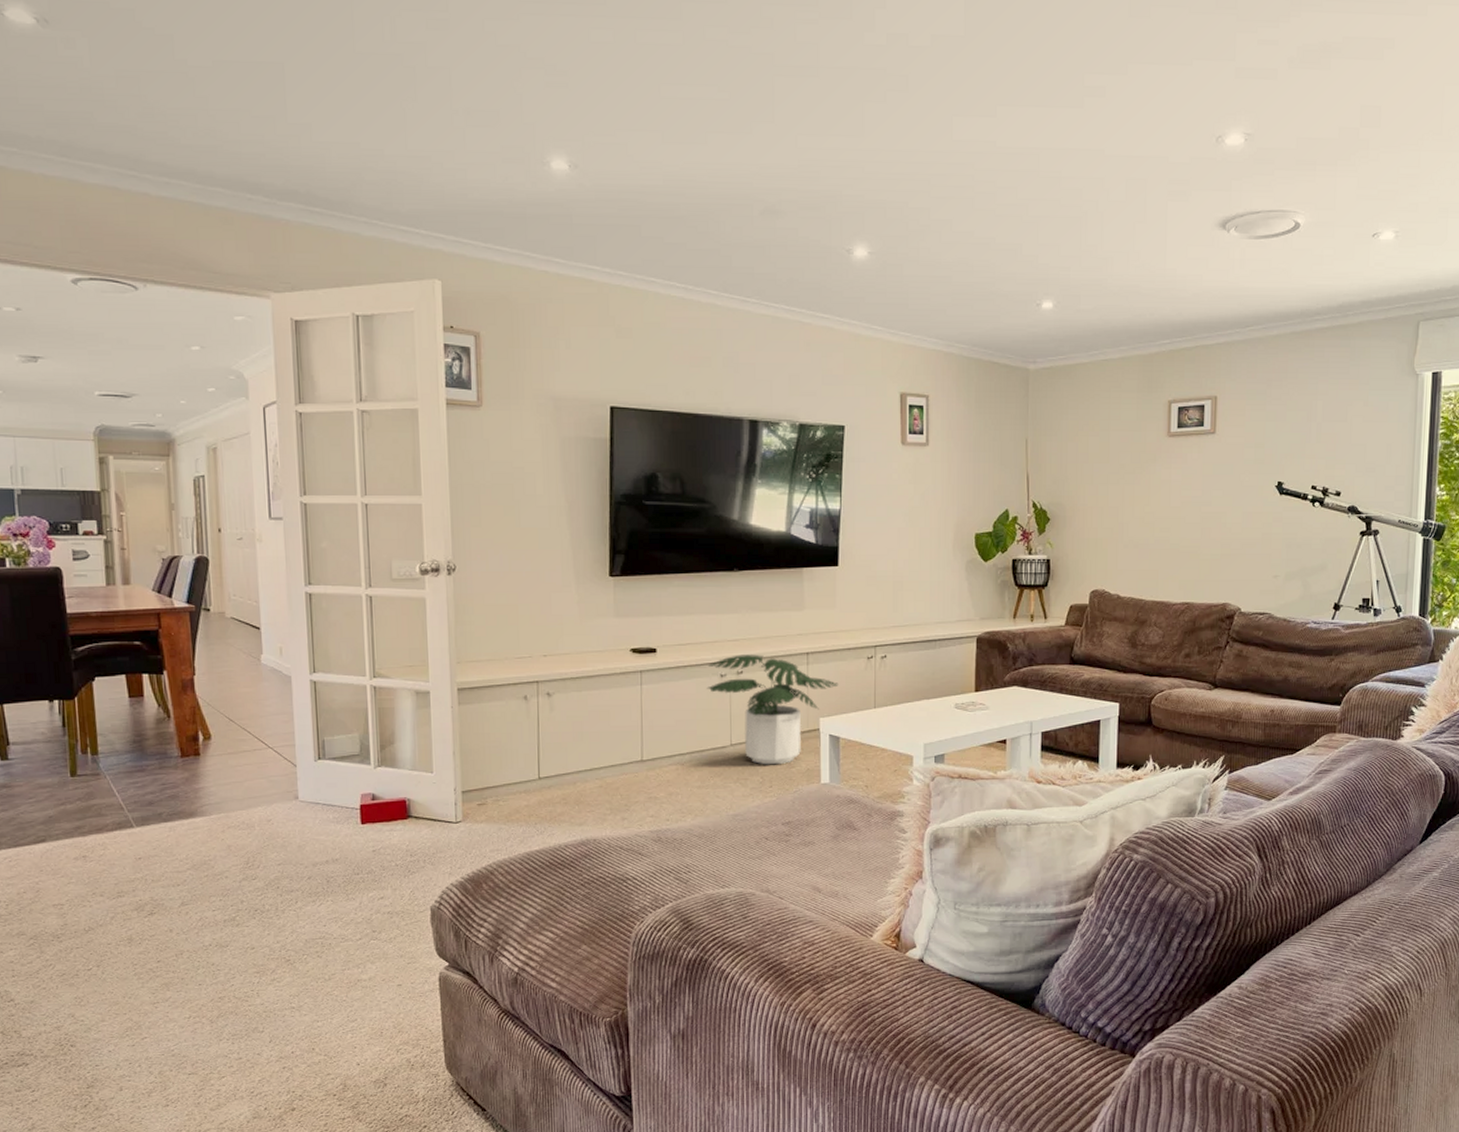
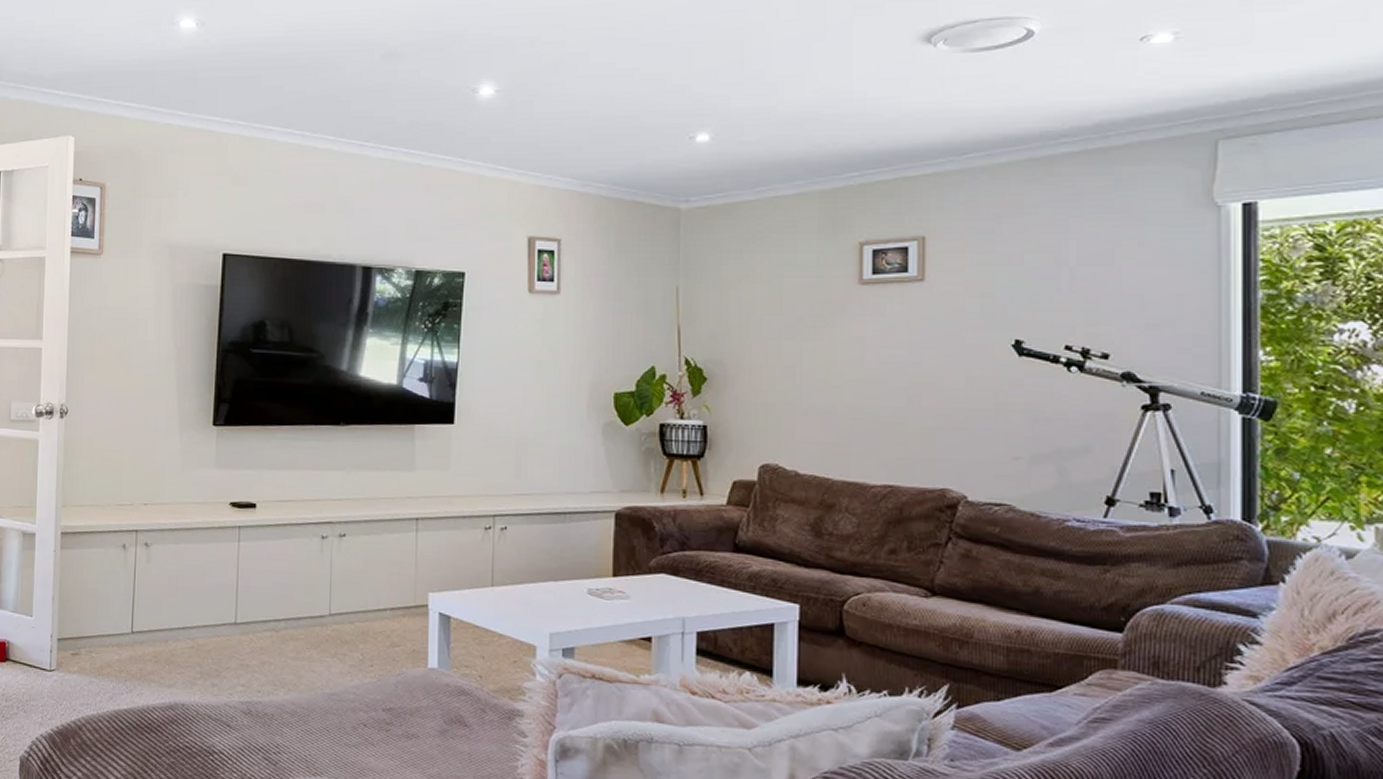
potted plant: present [707,654,839,765] -> none [306,515,451,642]

